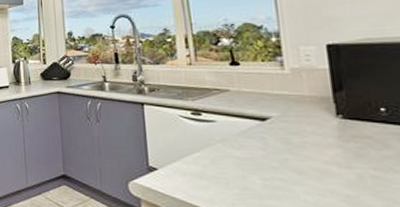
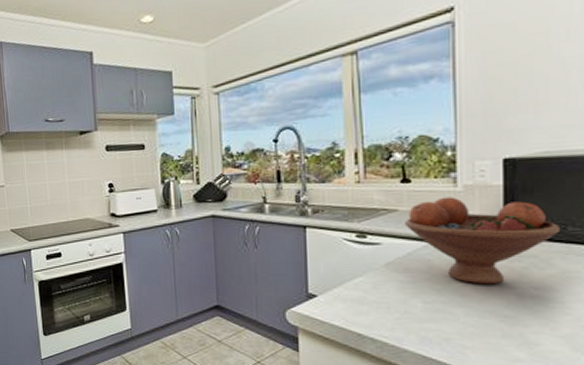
fruit bowl: none [237,79,393,164] -> present [405,196,561,285]

